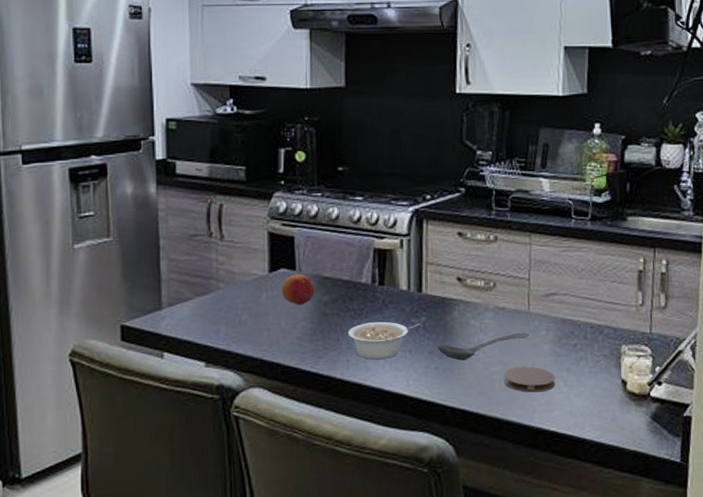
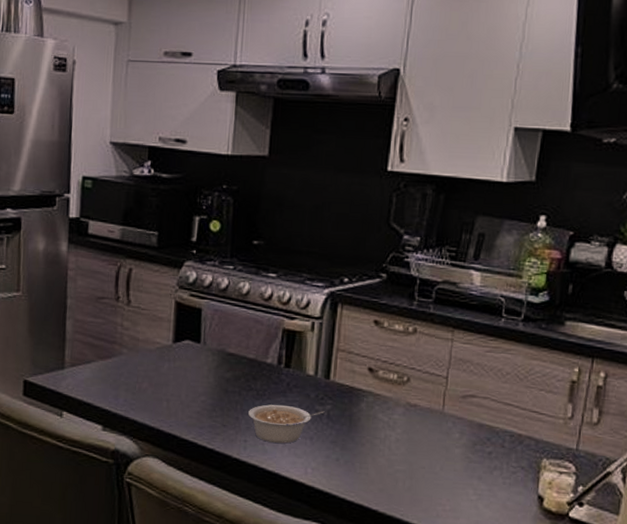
fruit: present [281,274,314,305] -> none [184,347,218,379]
stirrer: present [437,332,529,361] -> none [340,432,441,455]
coaster: present [503,366,556,393] -> none [408,468,465,498]

